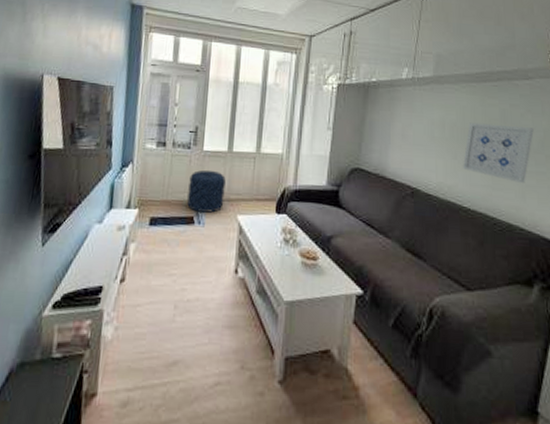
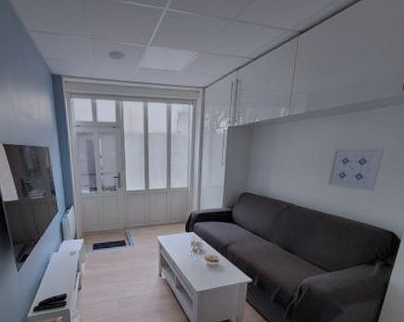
pouf: present [187,170,226,213] -> none [118,205,146,237]

